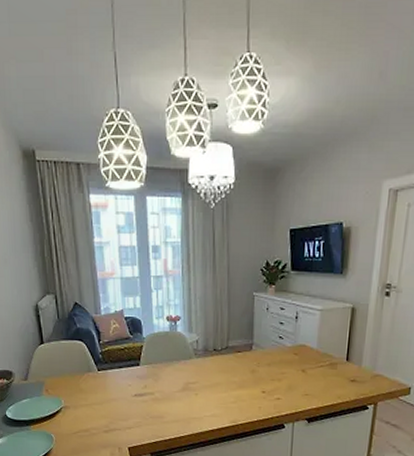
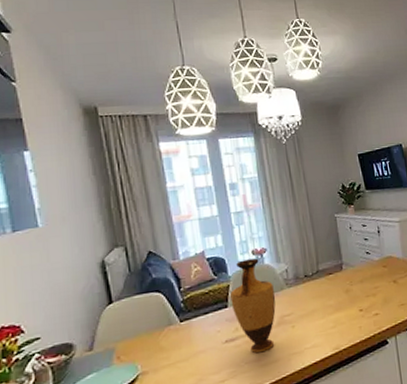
vase: none [143,324,184,411] -> present [230,258,276,353]

